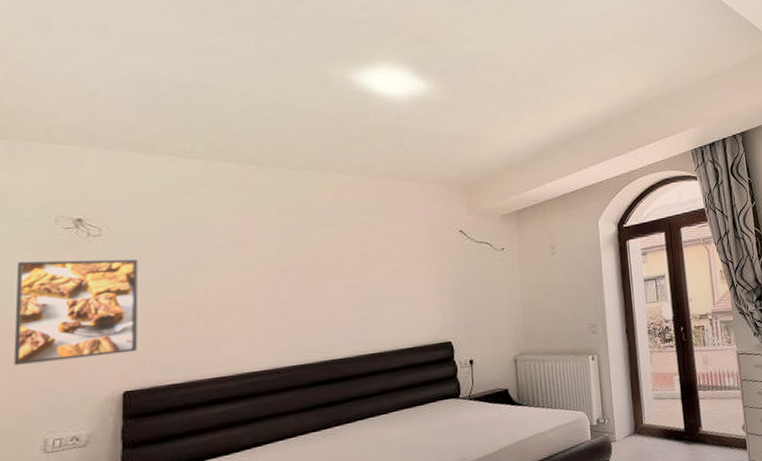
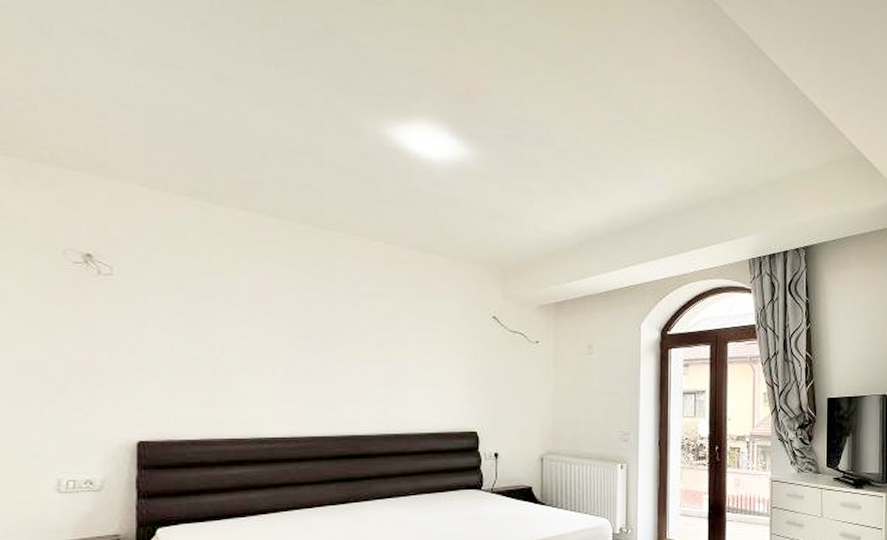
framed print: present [13,259,139,366] -> none [23,293,153,402]

